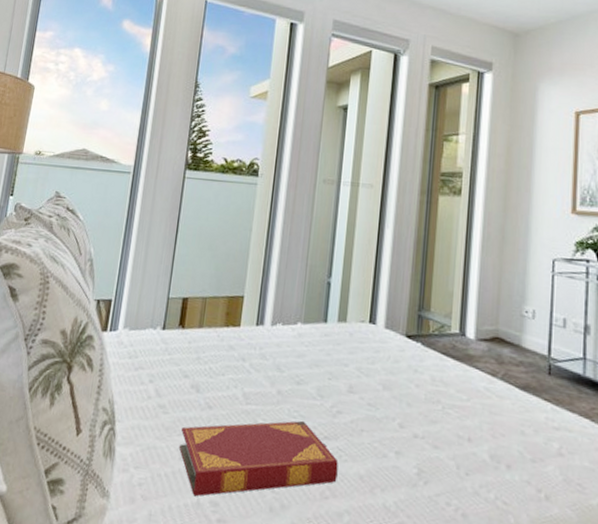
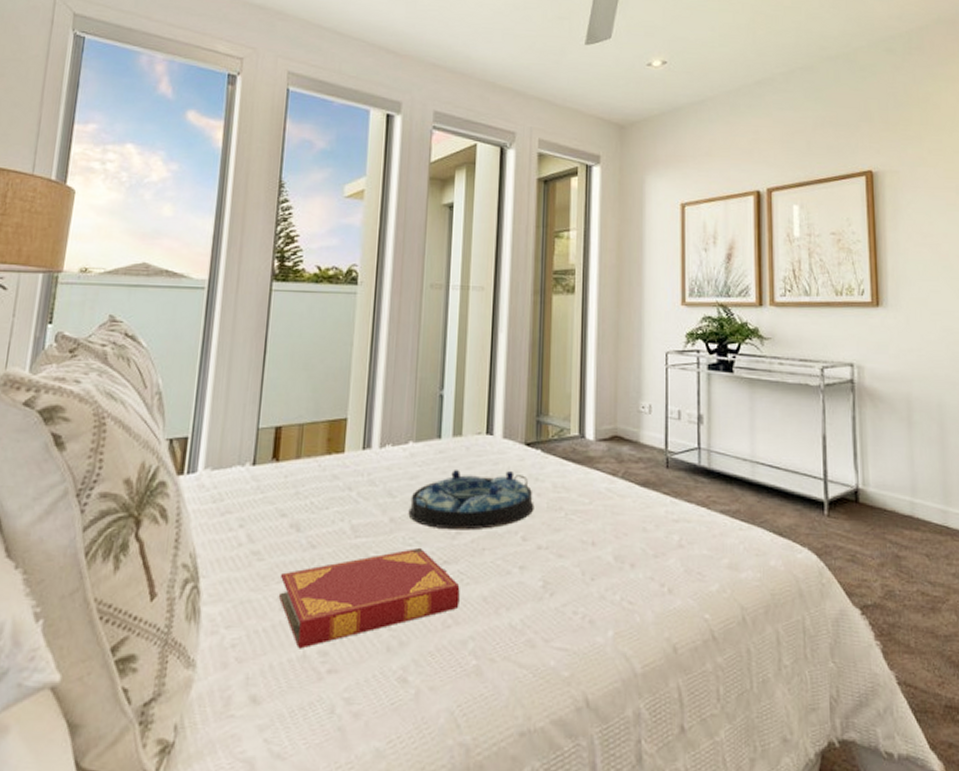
serving tray: none [294,352,413,412] -> present [408,469,534,530]

